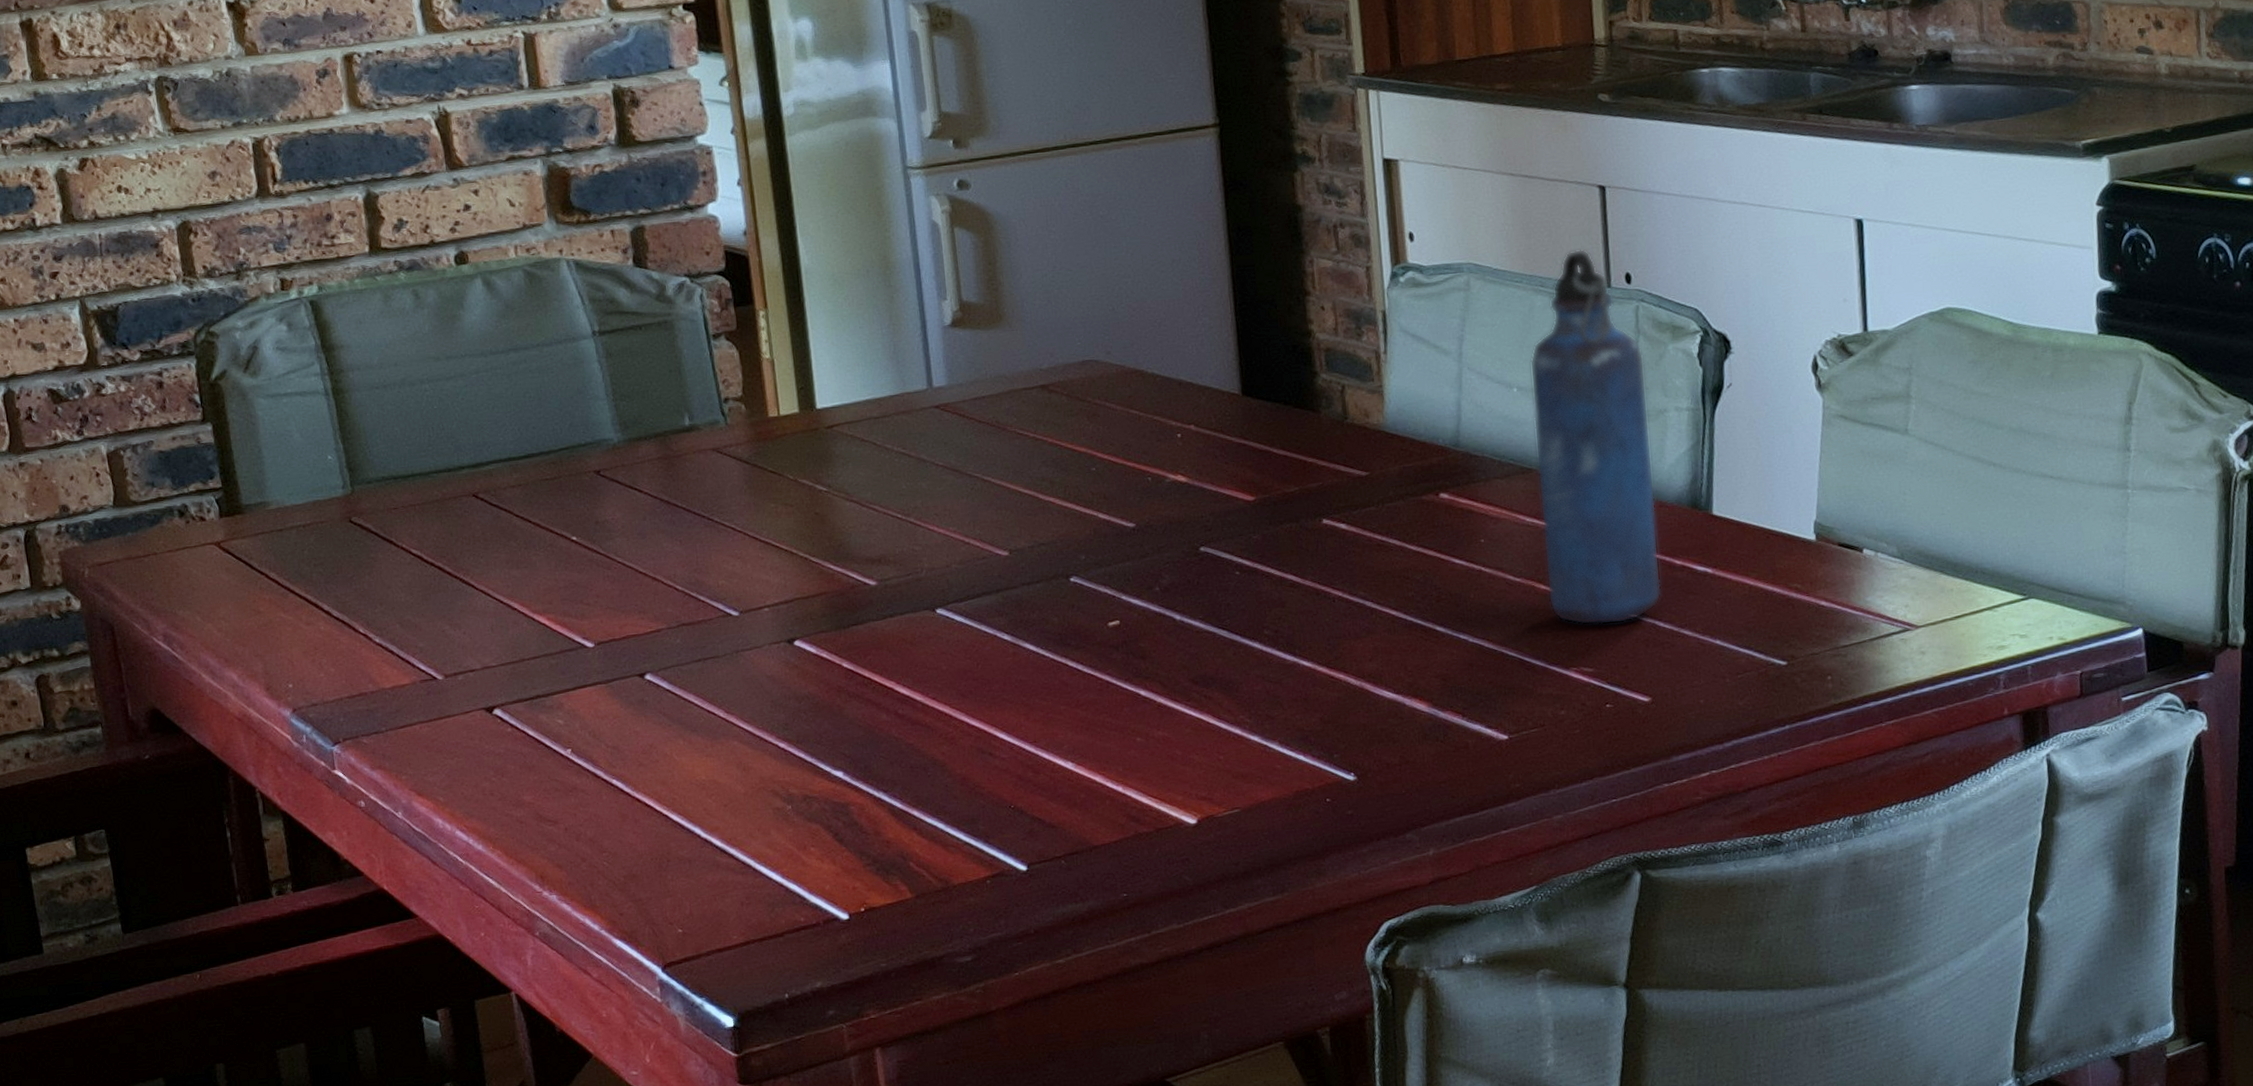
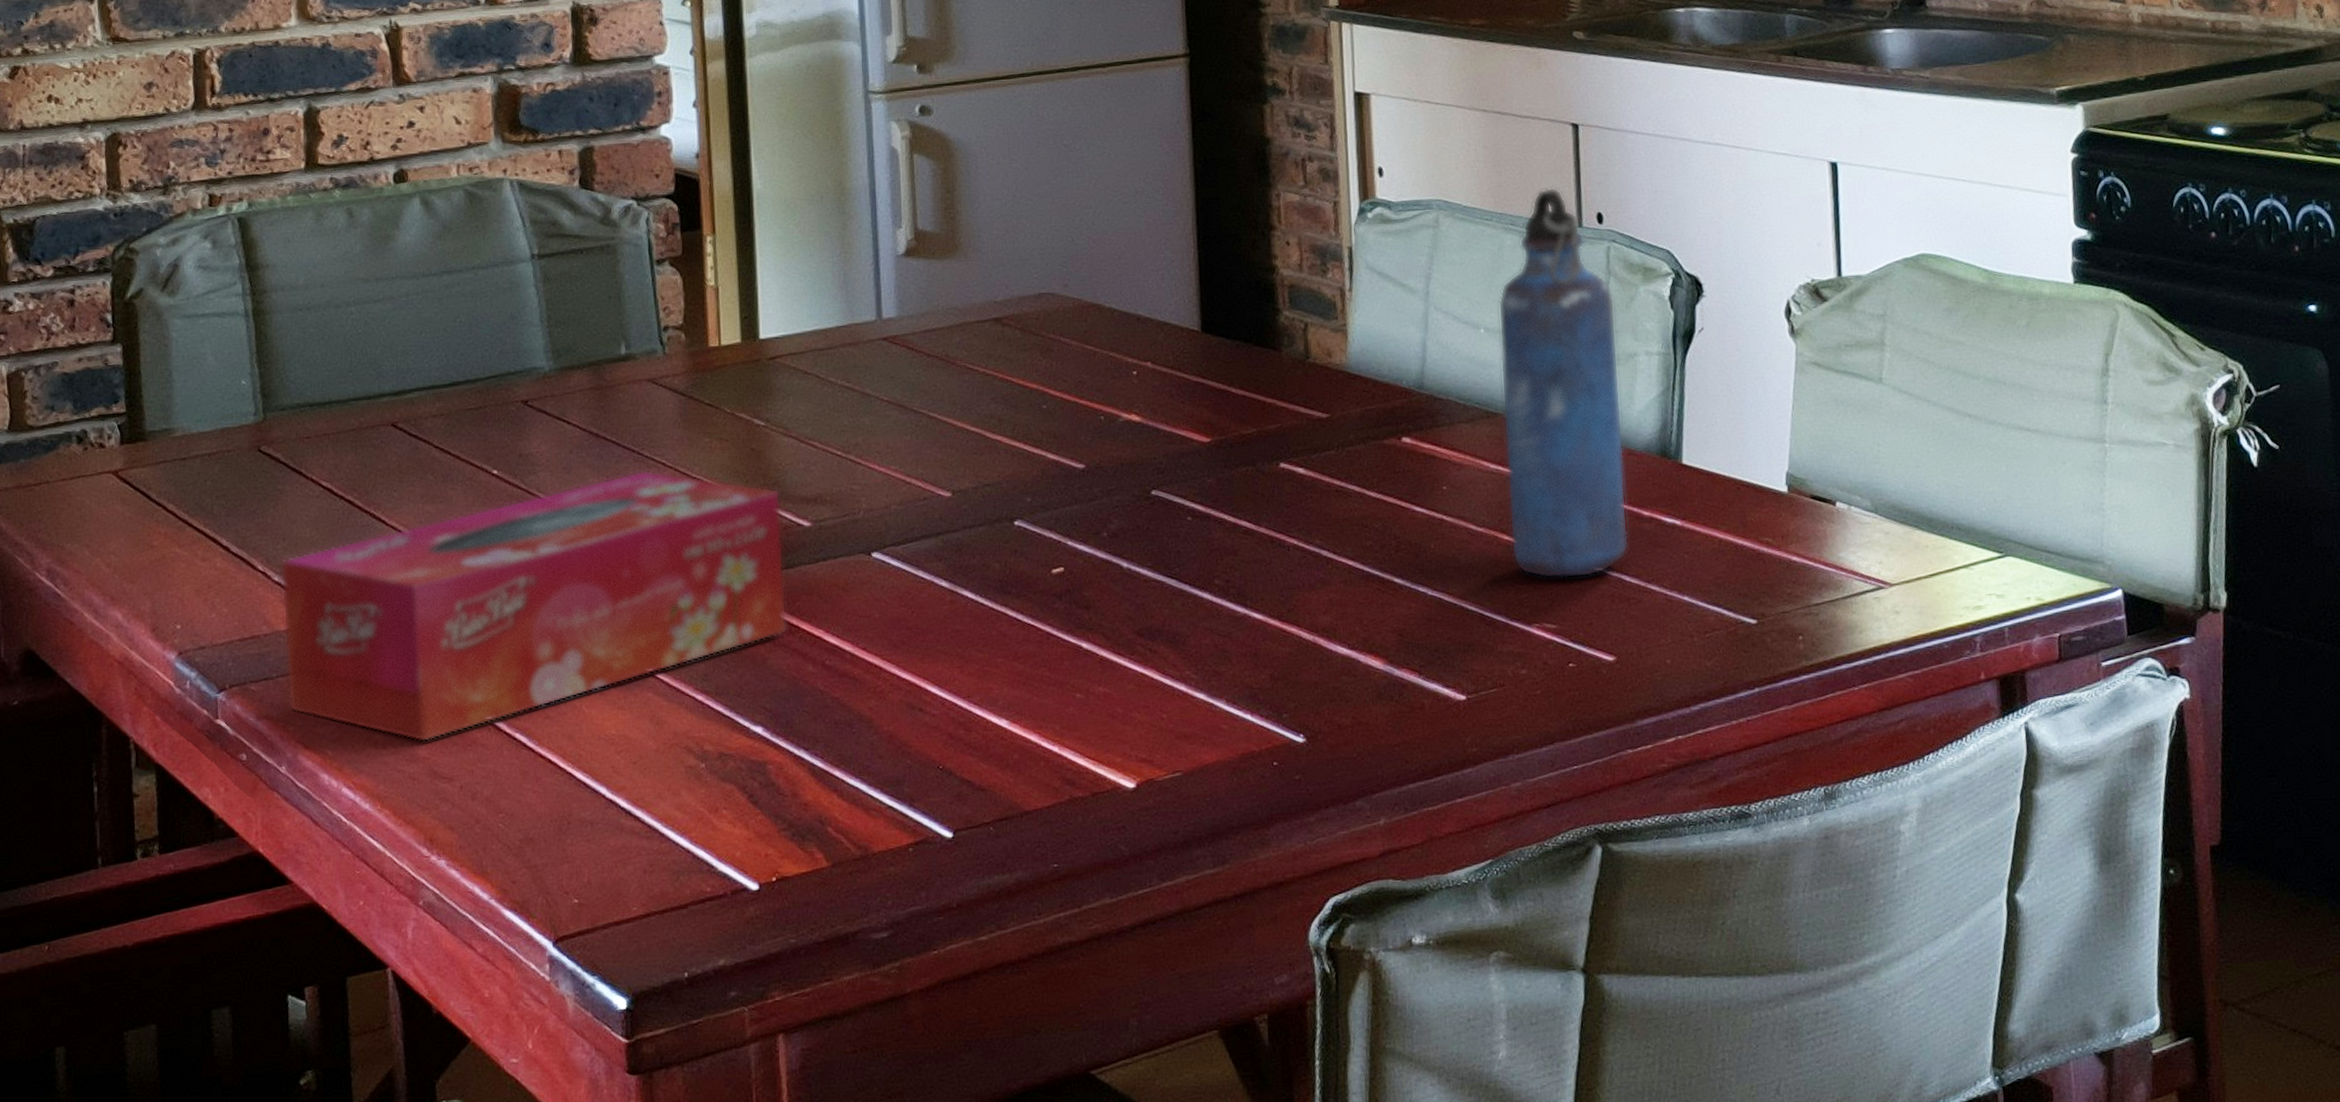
tissue box: none [379,534,861,789] -> present [280,470,787,743]

